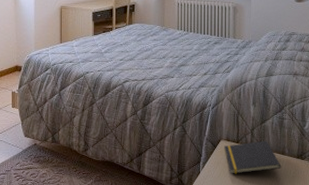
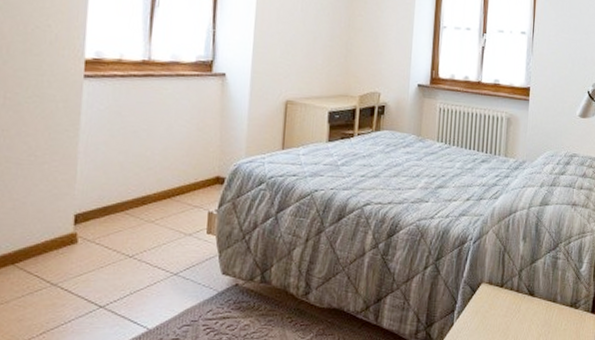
notepad: present [224,140,282,174] -> none [485,284,552,326]

